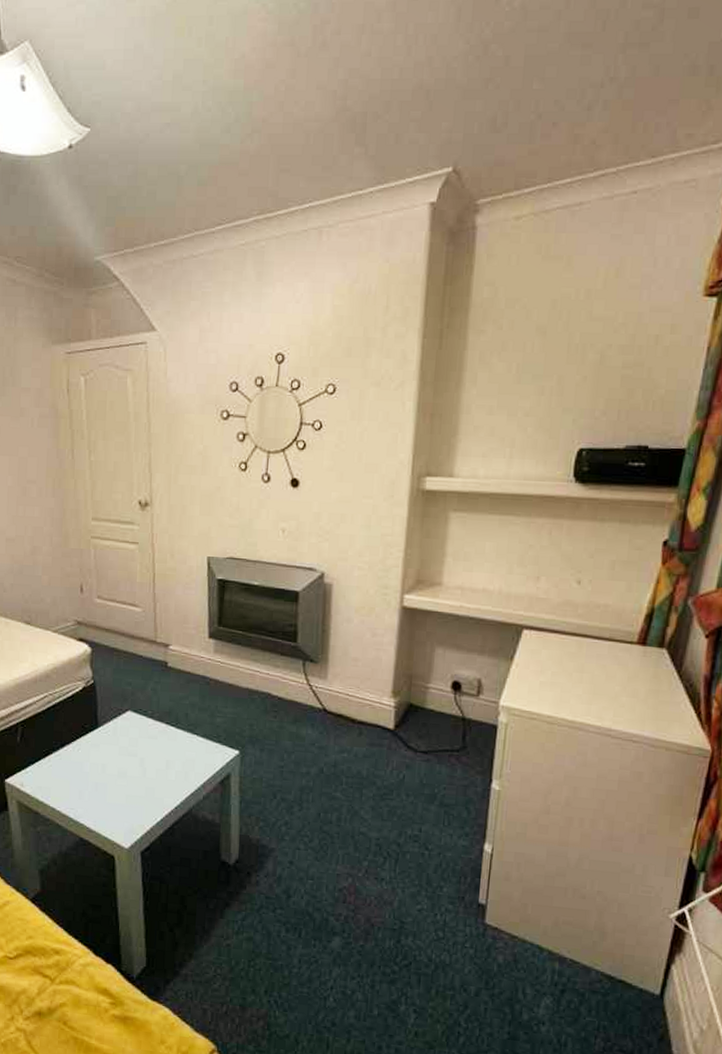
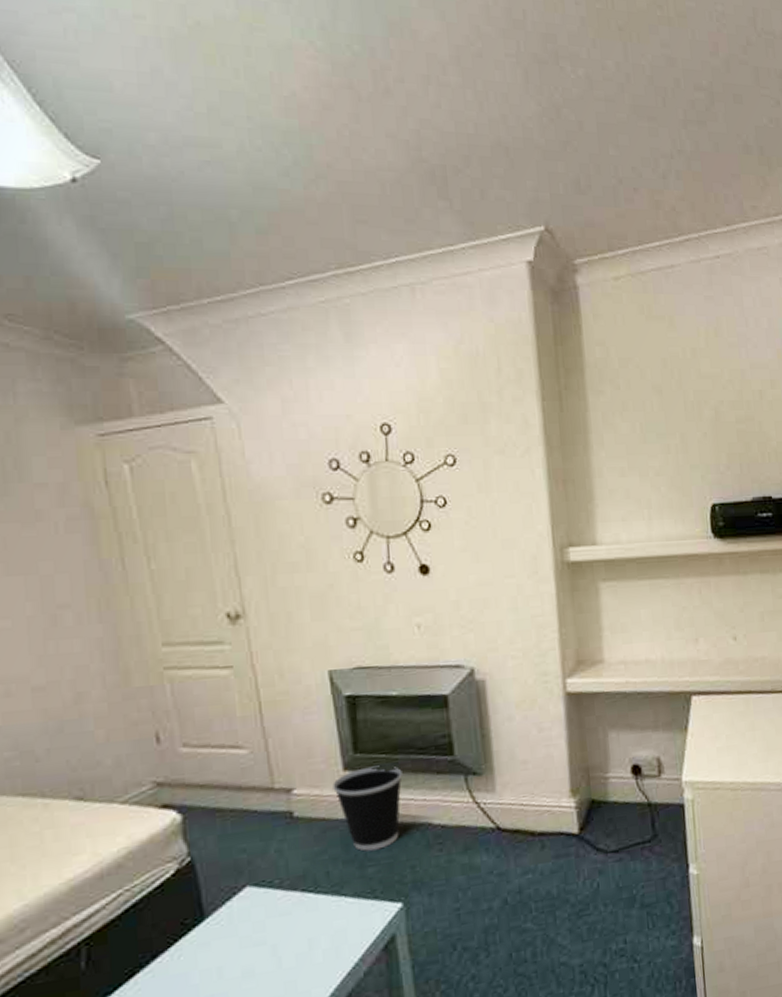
wastebasket: none [199,638,254,705] -> present [333,765,403,852]

